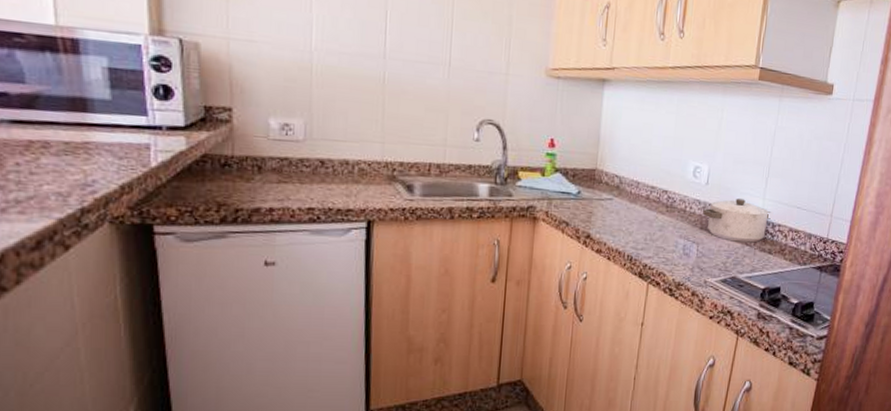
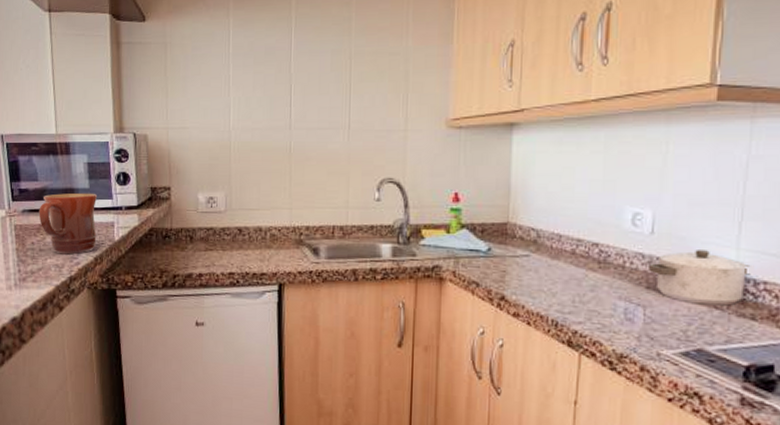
mug: none [27,102,125,181] -> present [39,192,98,255]

